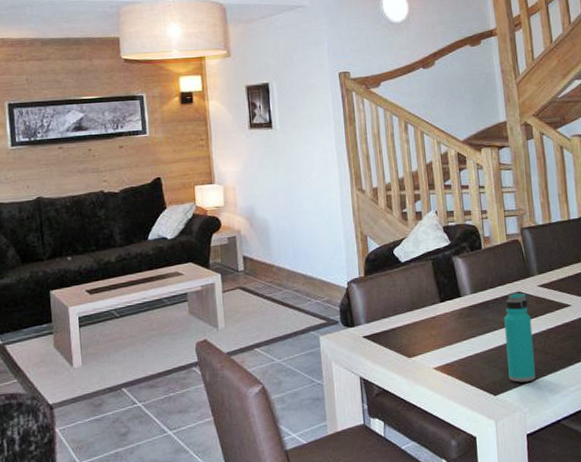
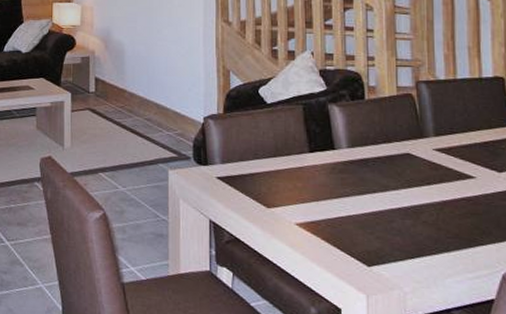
water bottle: present [504,292,536,383] -> none [387,153,423,258]

